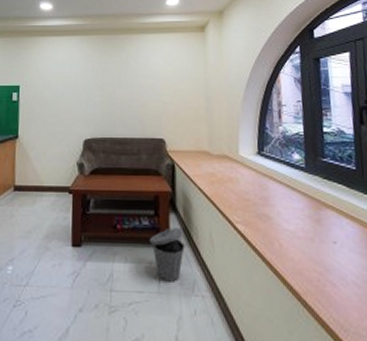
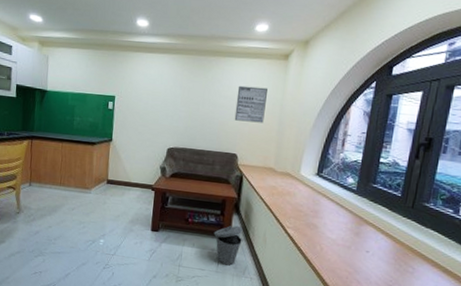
wall art: none [155,62,189,101] -> present [234,85,268,123]

